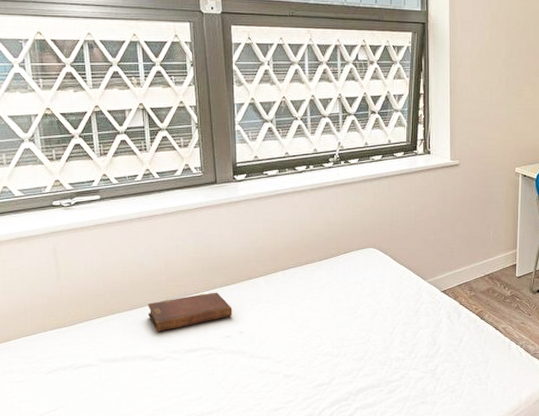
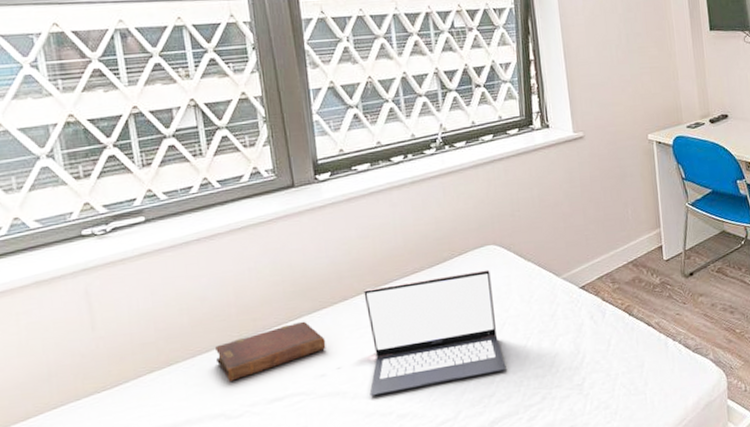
laptop: none [263,268,374,357] -> present [363,270,506,397]

